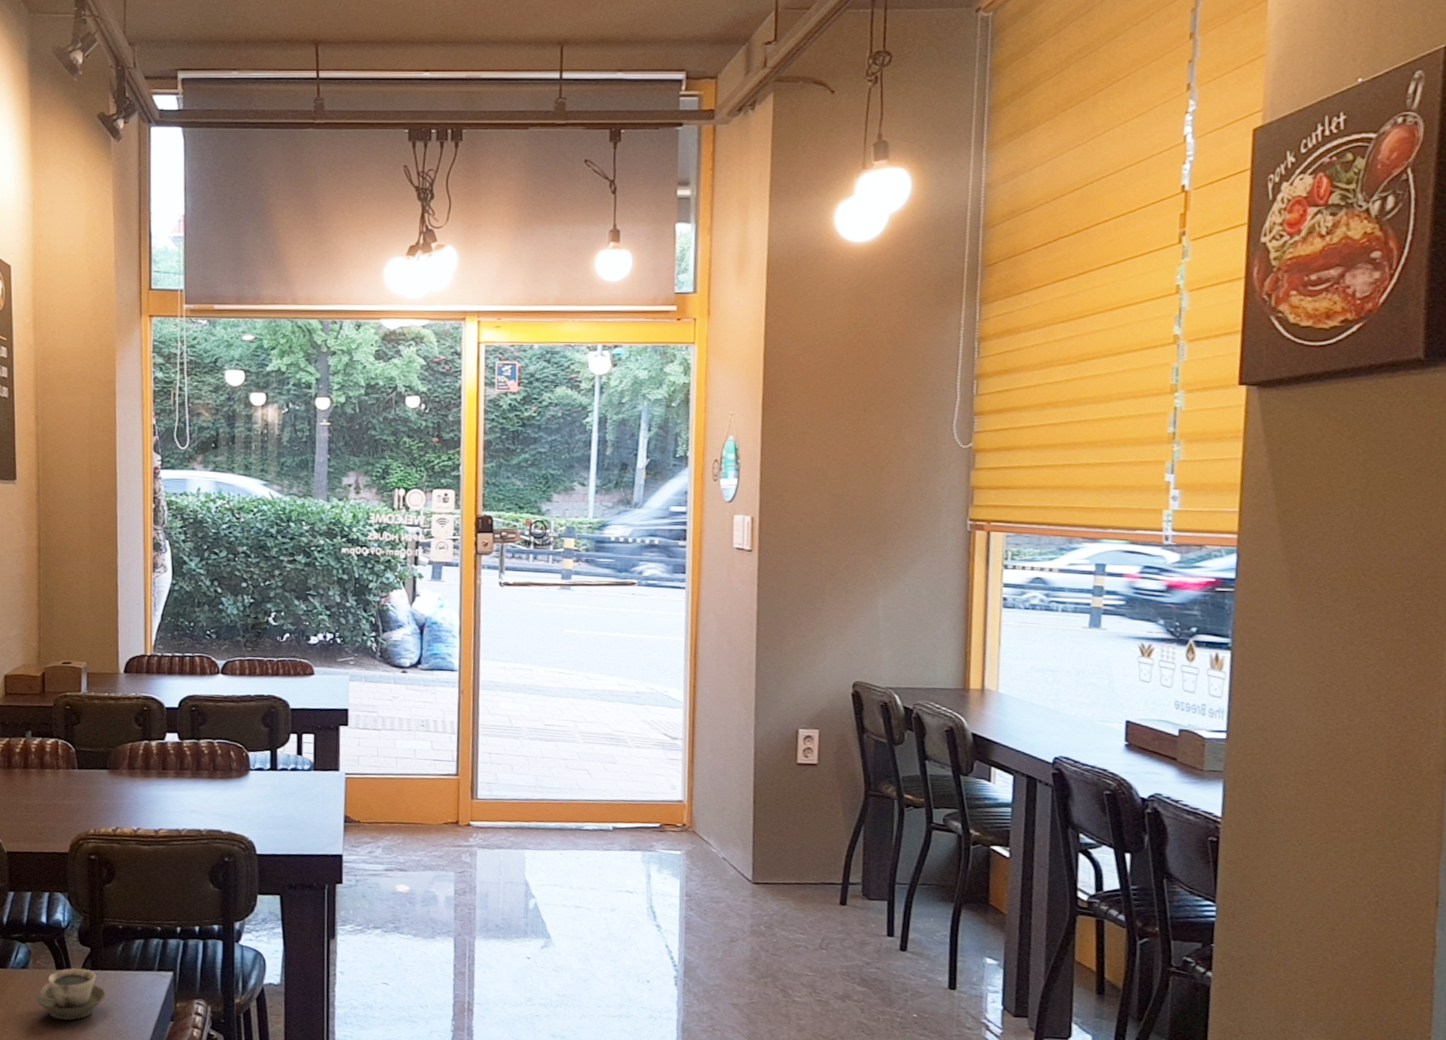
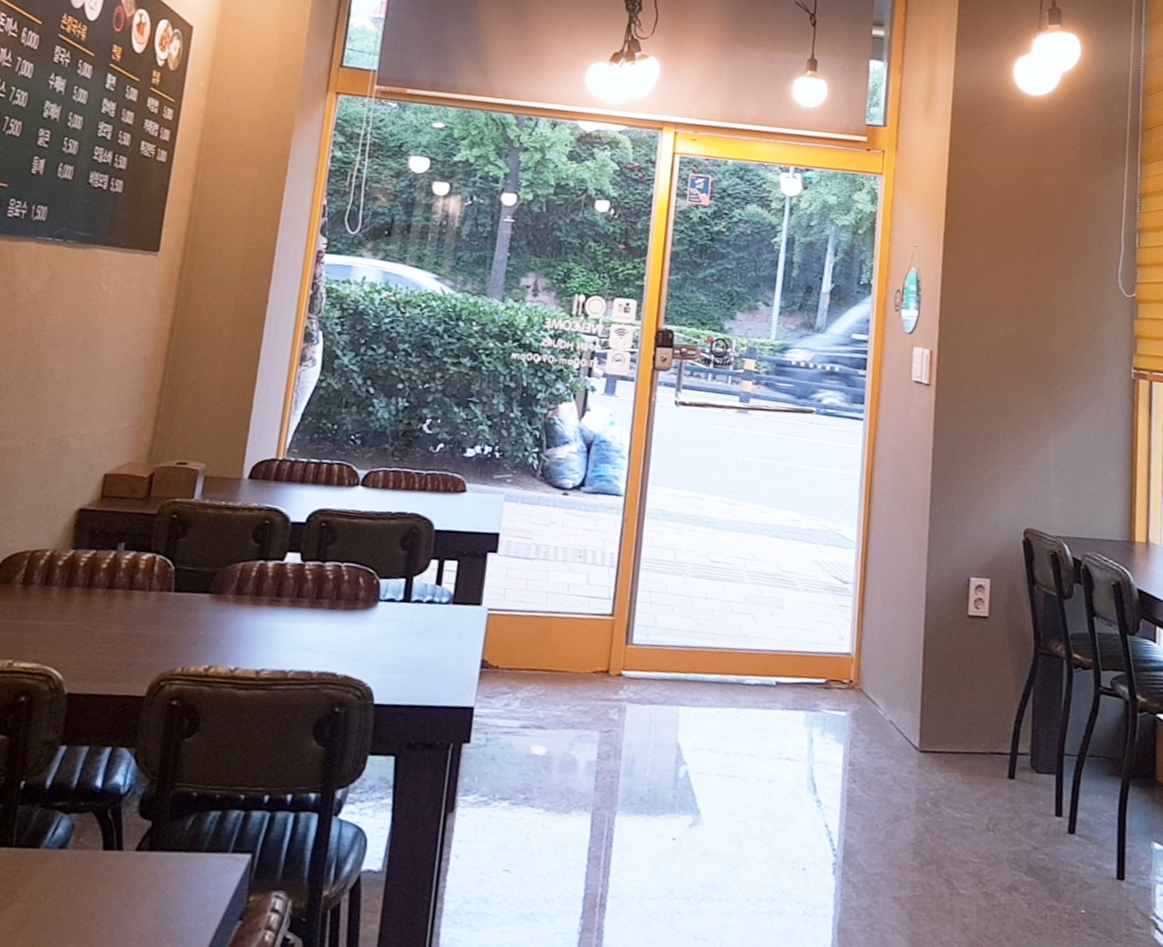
cup: present [36,968,106,1021] -> none [70,848,162,920]

